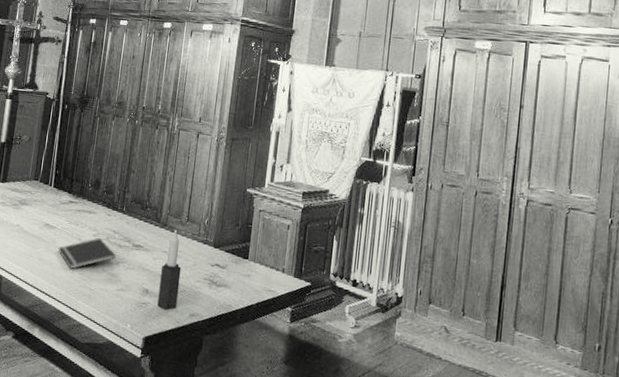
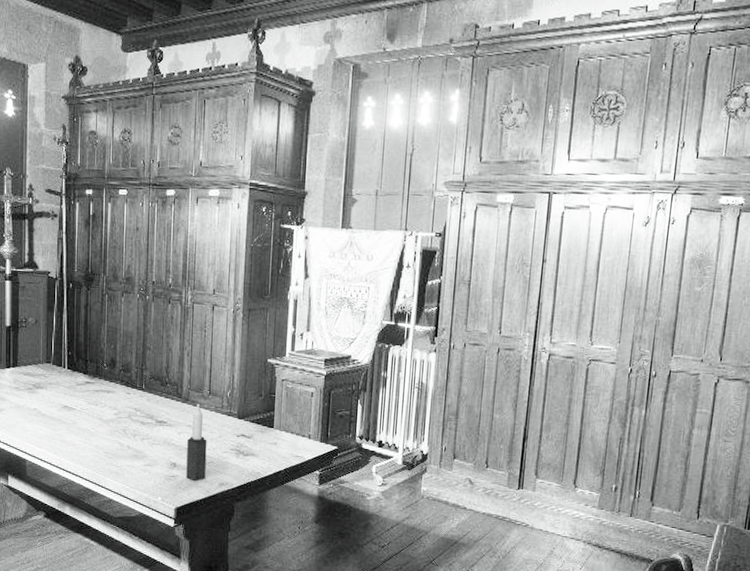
notepad: present [58,238,116,270] -> none [80,417,139,449]

